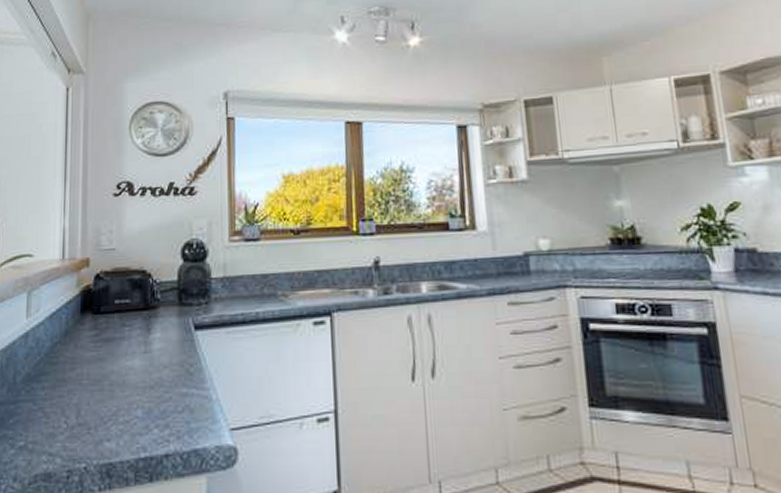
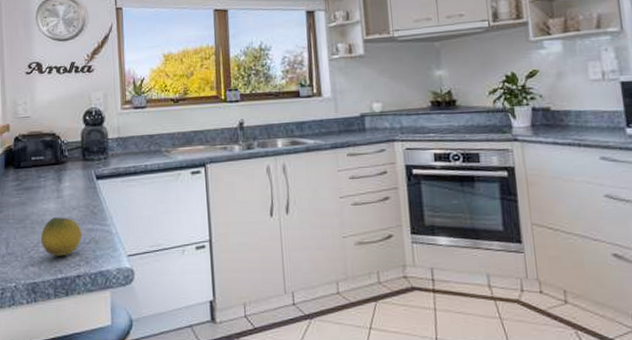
fruit: none [120,377,174,428] -> present [40,217,82,256]

